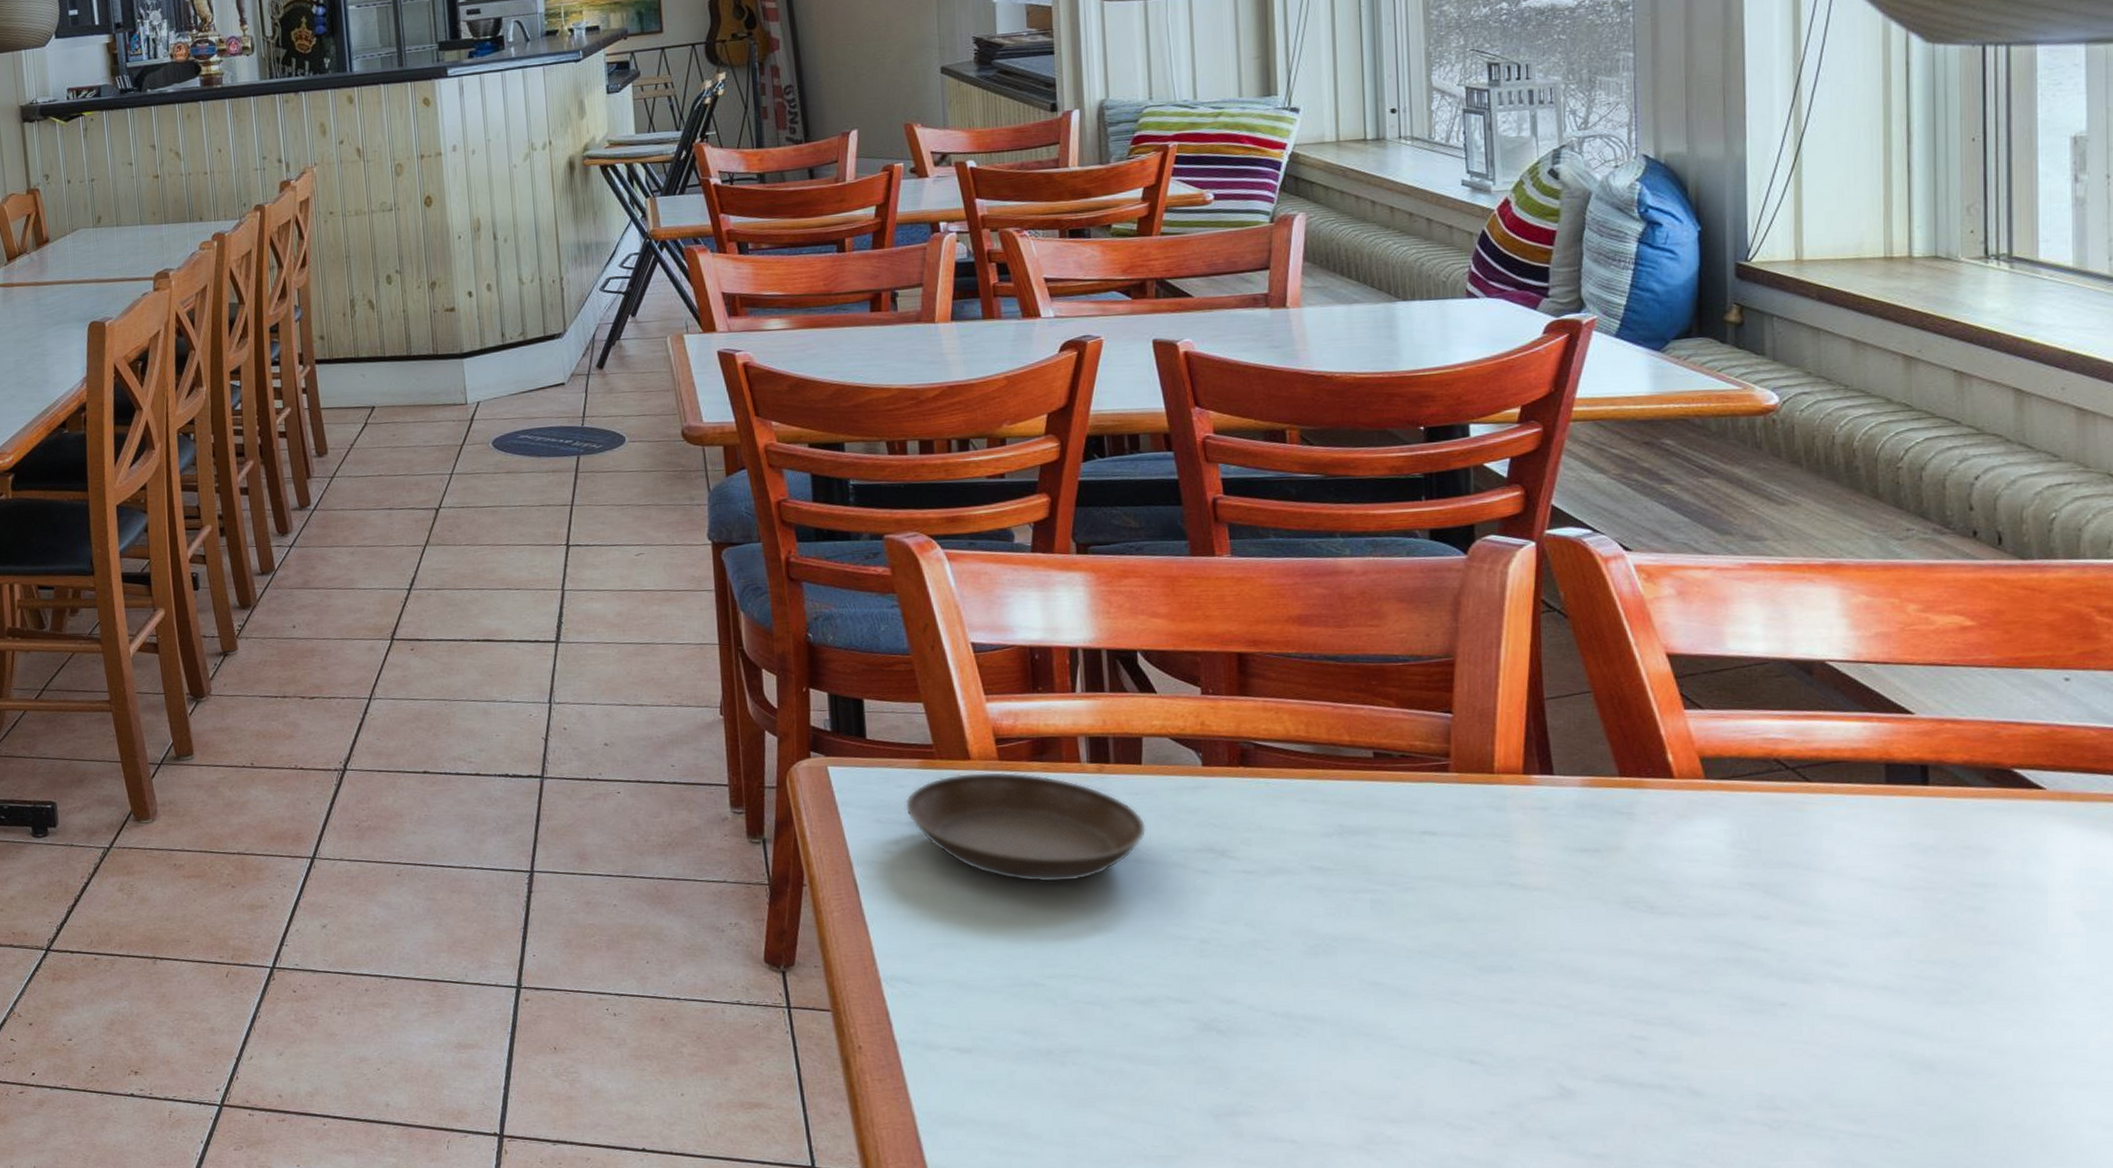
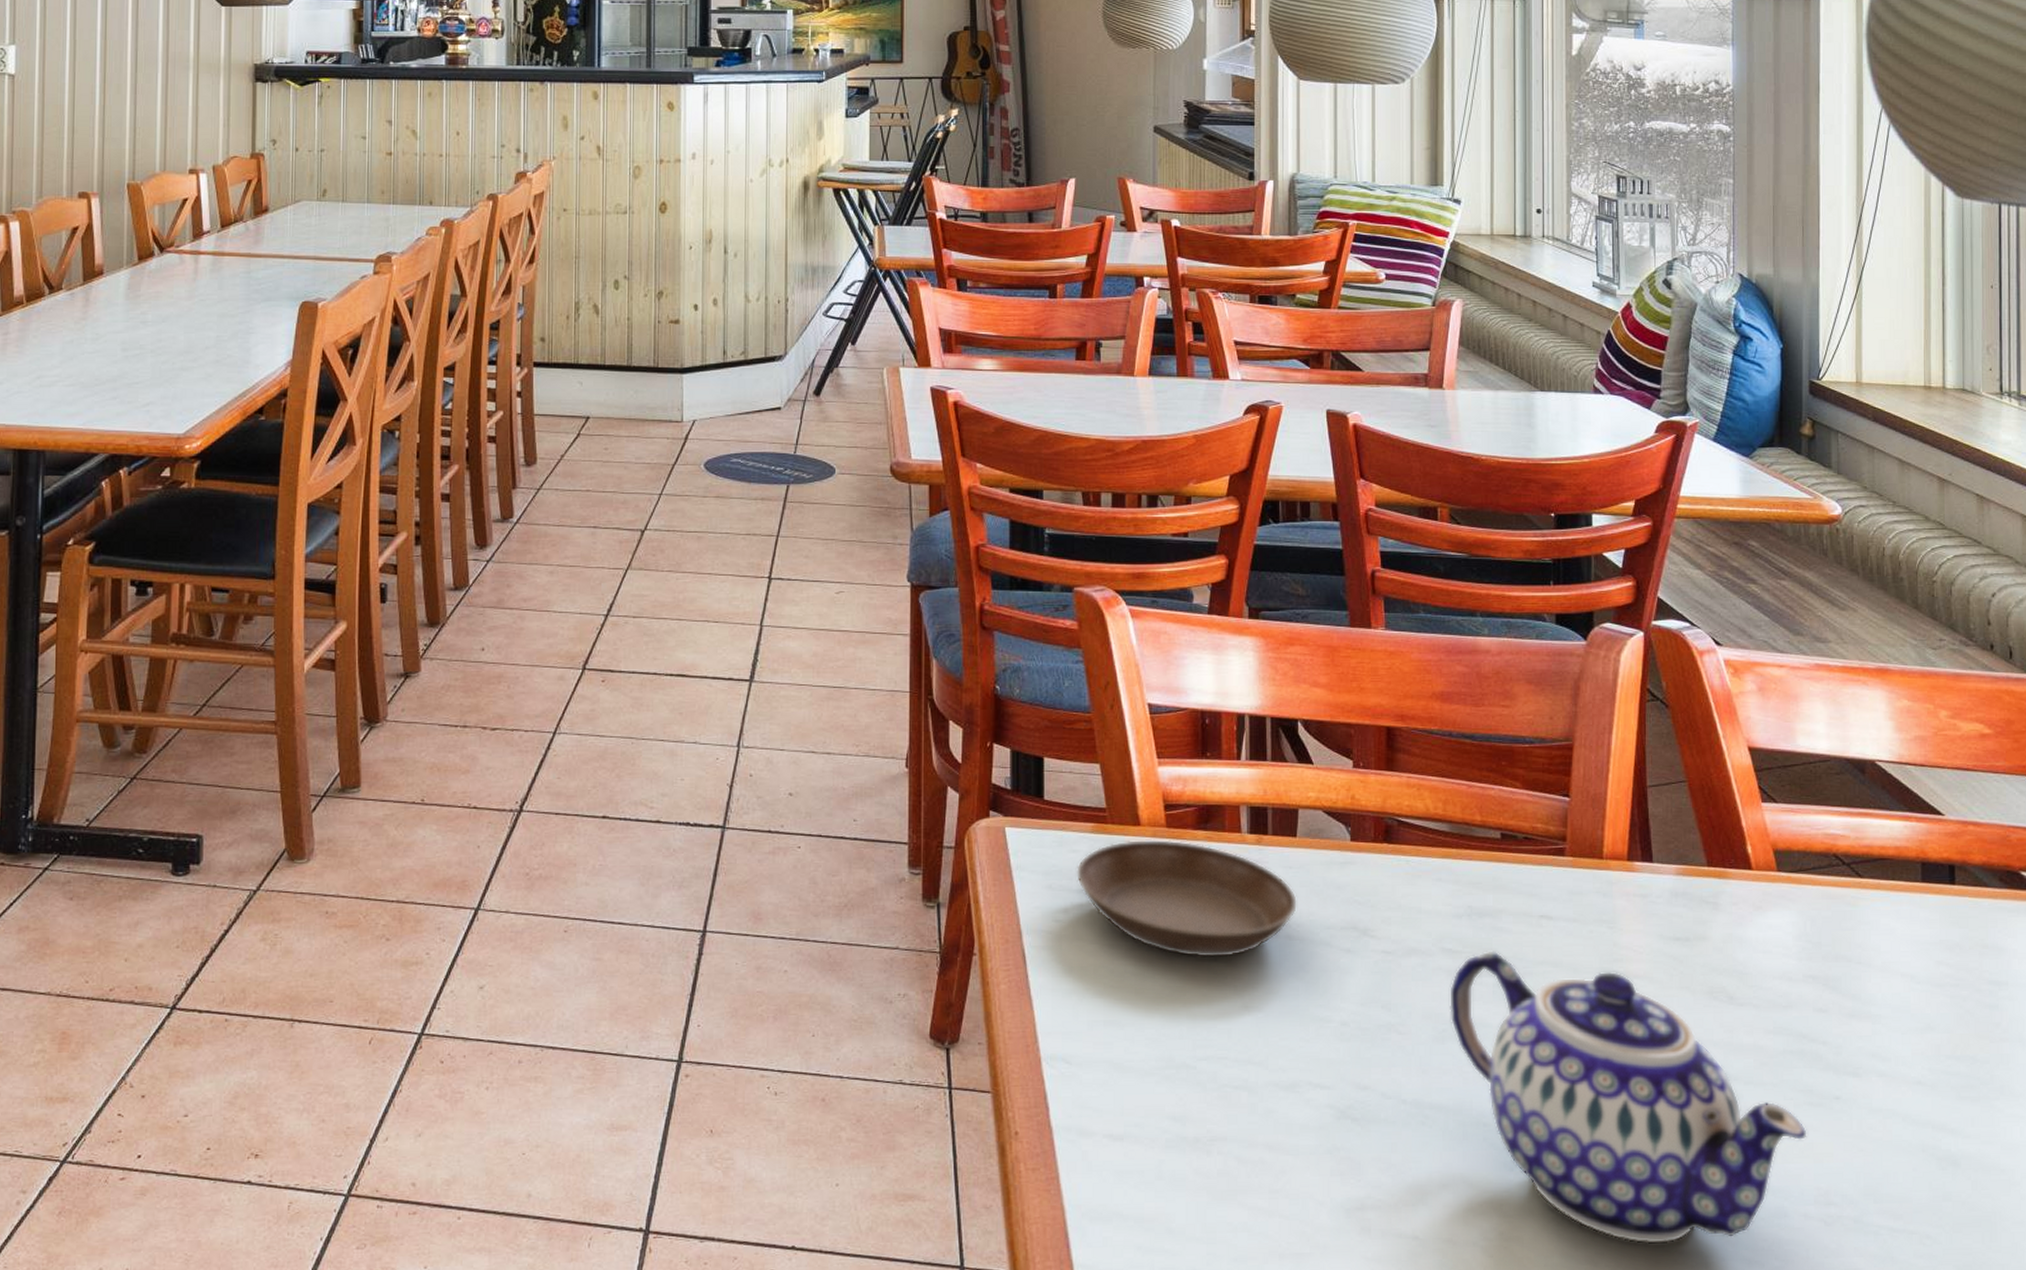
teapot: none [1321,867,1747,1148] -> present [1450,950,1807,1244]

